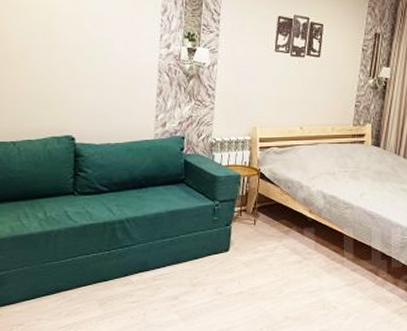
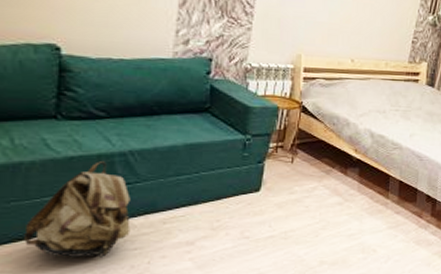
backpack: none [55,228,130,309] -> present [24,161,130,258]

